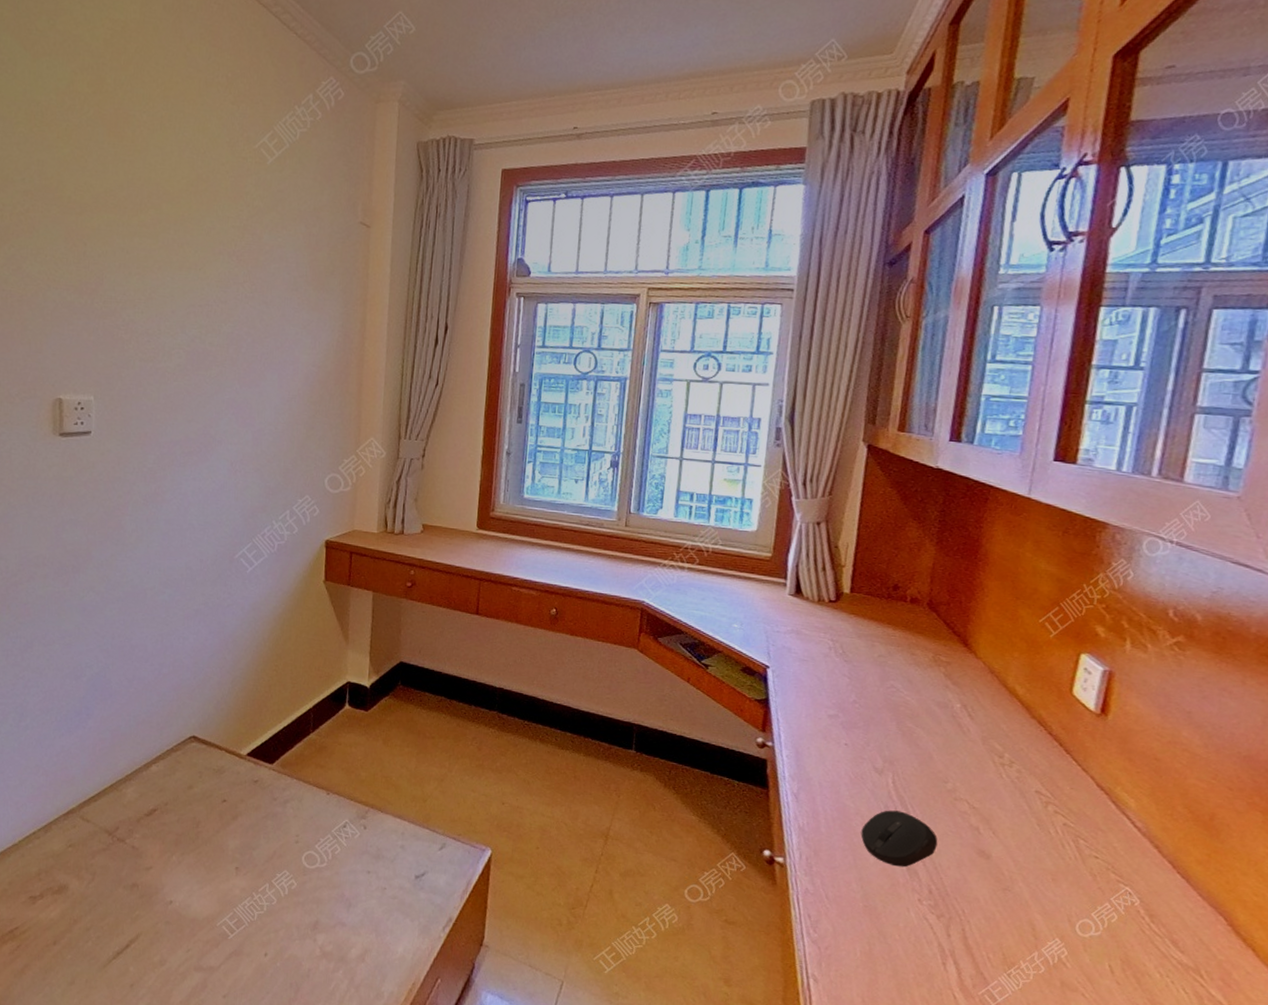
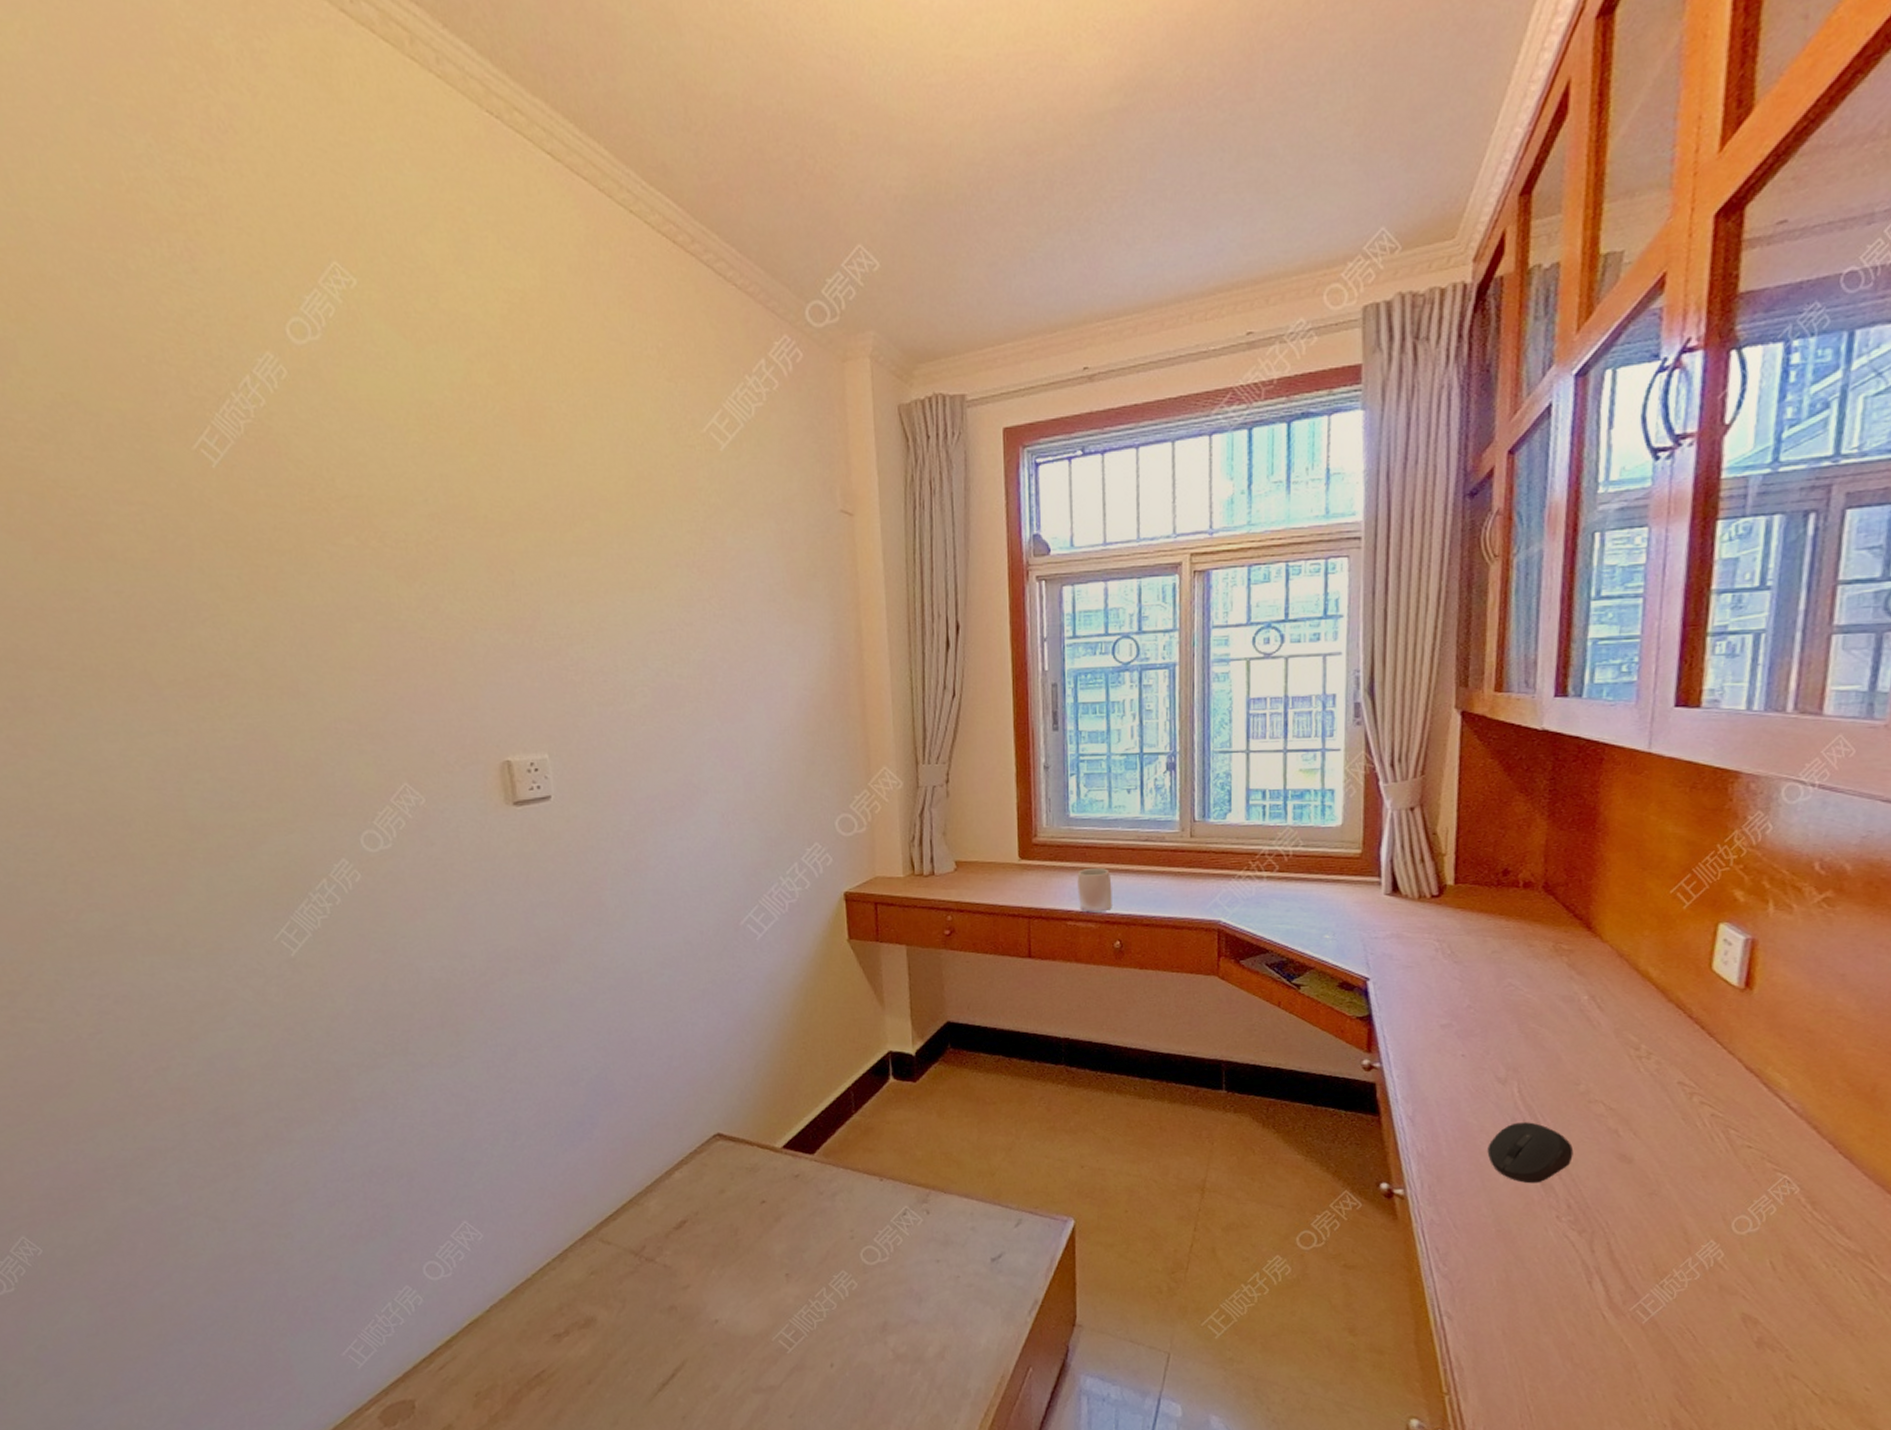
mug: none [523,543,554,582] -> present [1077,867,1112,913]

